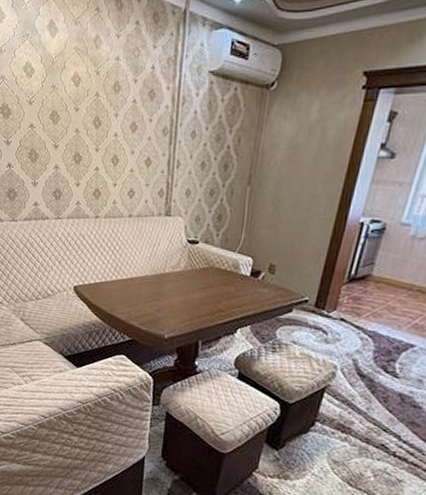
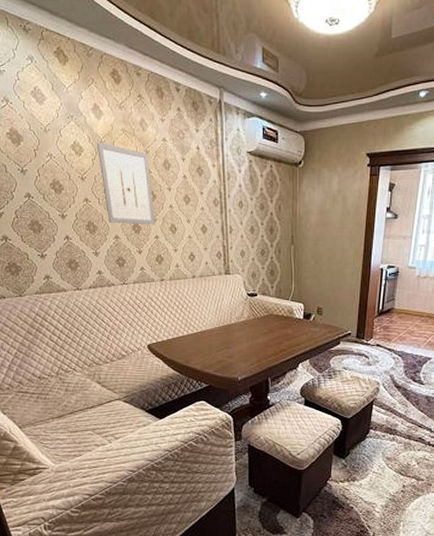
wall art: none [48,62,99,155] -> present [96,142,155,225]

